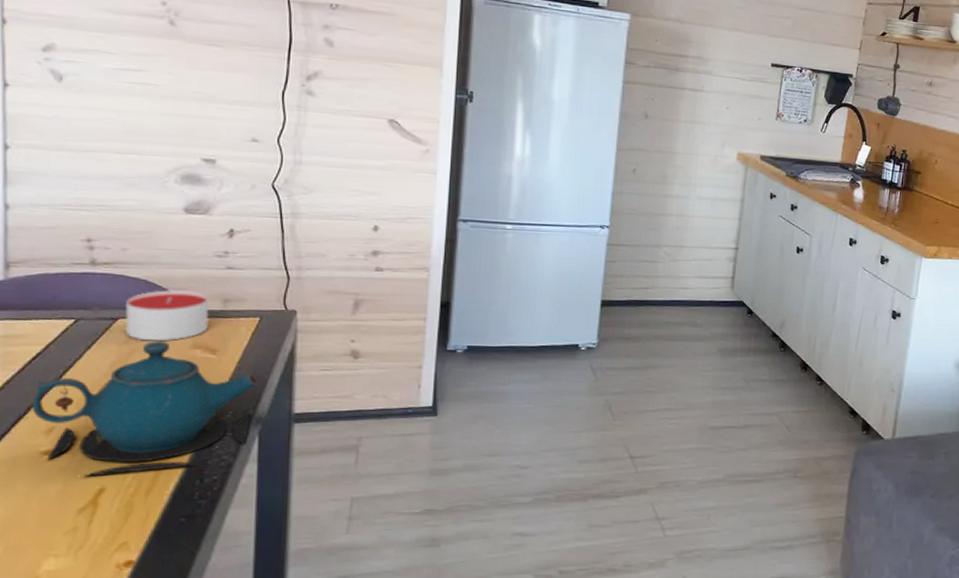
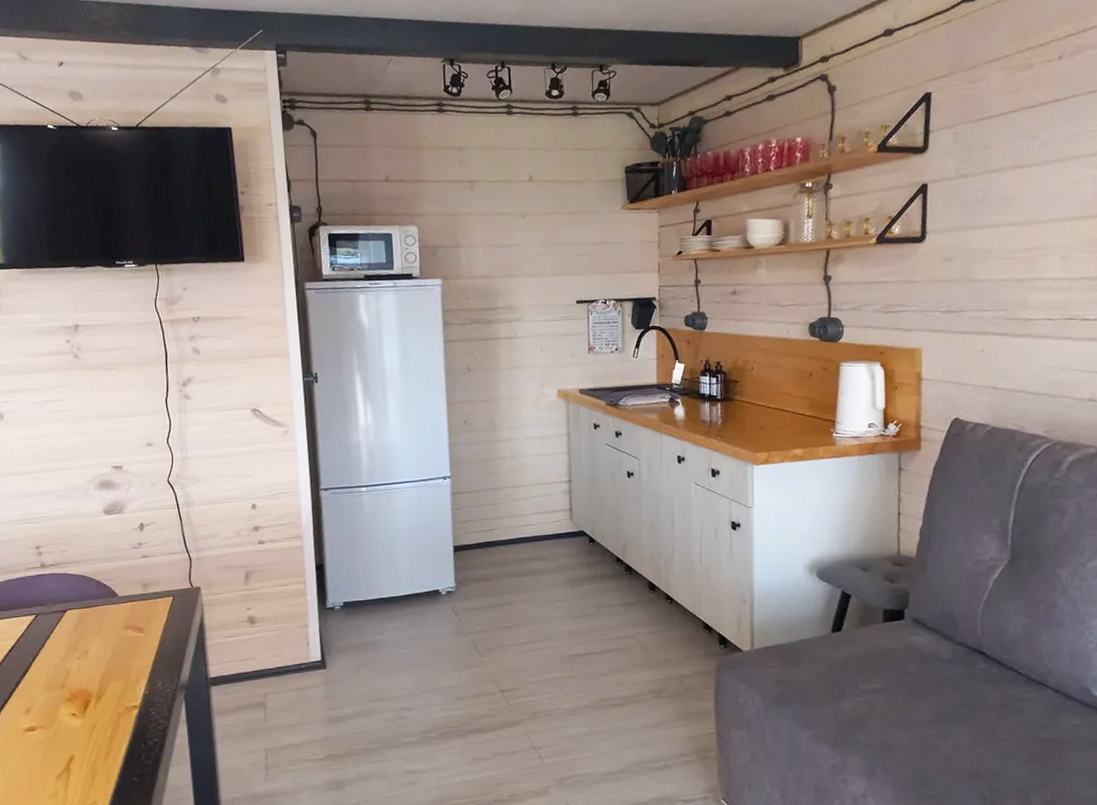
teapot: present [31,341,257,477] -> none [12,626,178,747]
candle: present [125,289,209,342] -> none [70,580,134,627]

